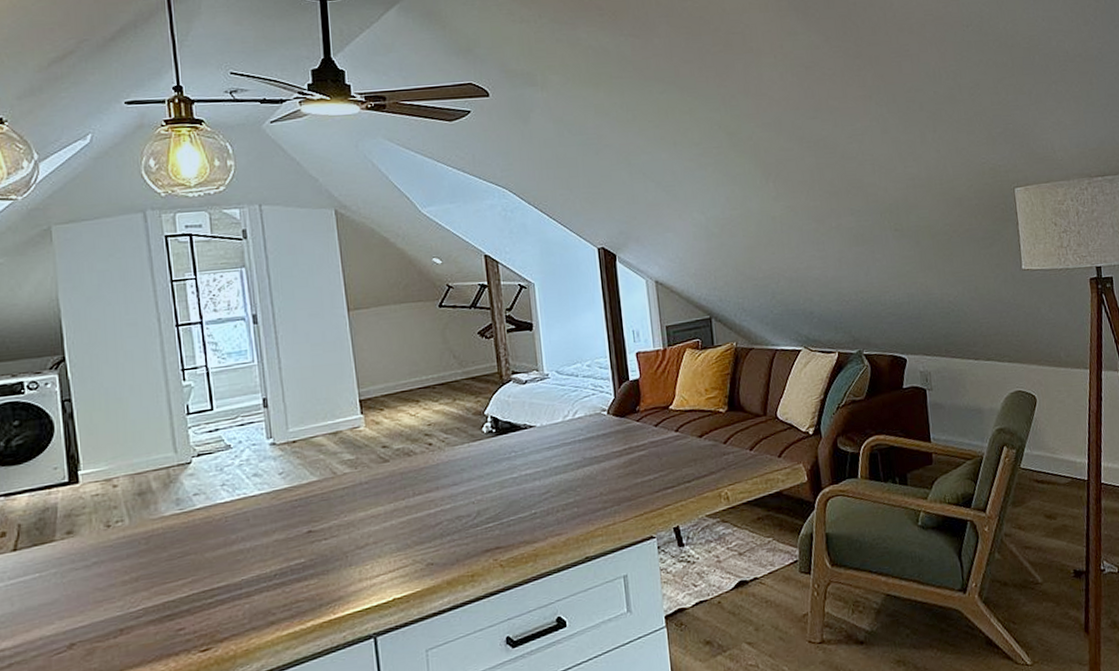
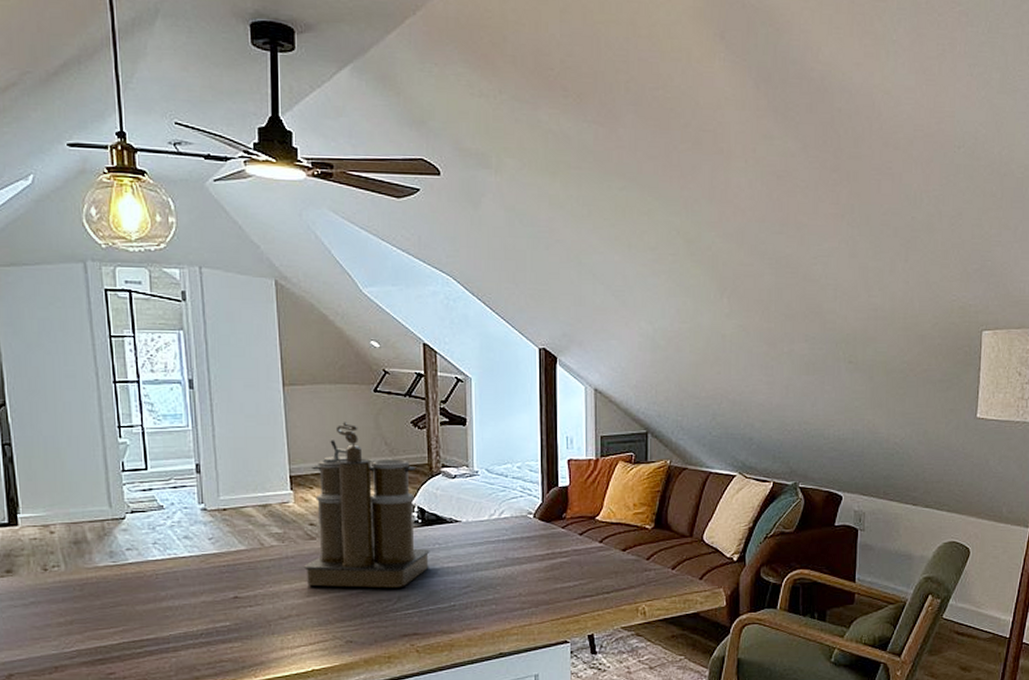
coffee maker: none [379,340,507,510] -> present [304,422,430,588]

